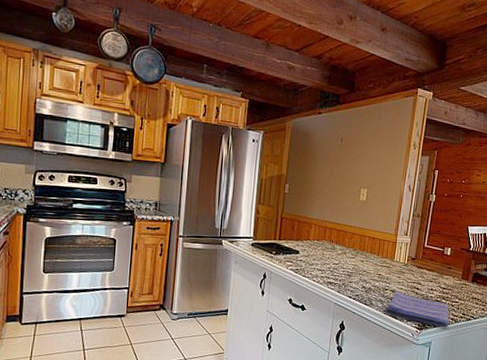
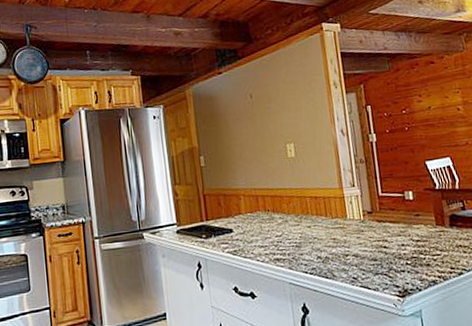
dish towel: present [385,291,449,328] -> none [352,254,437,290]

